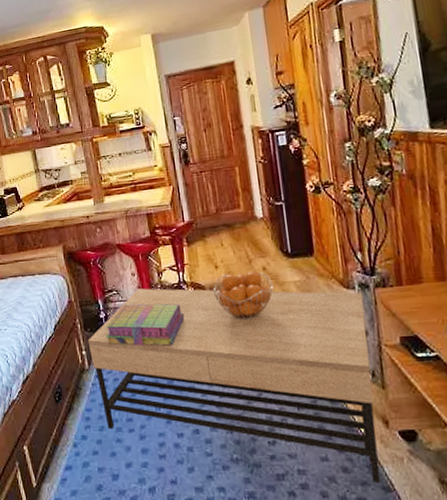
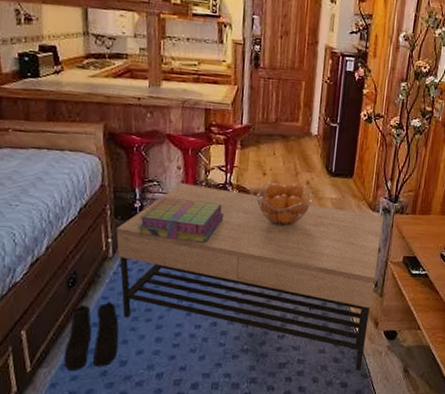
boots: none [61,413,109,485] -> present [64,301,119,370]

